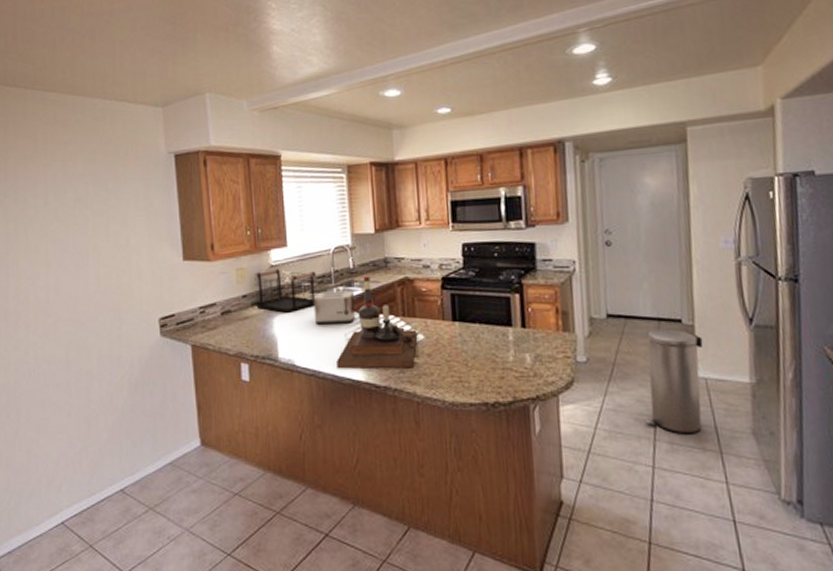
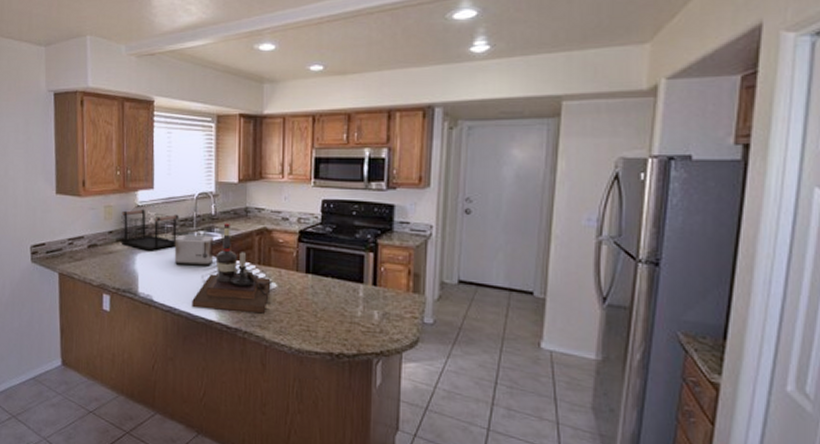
pedal bin: present [644,329,704,435] -> none [484,299,553,403]

